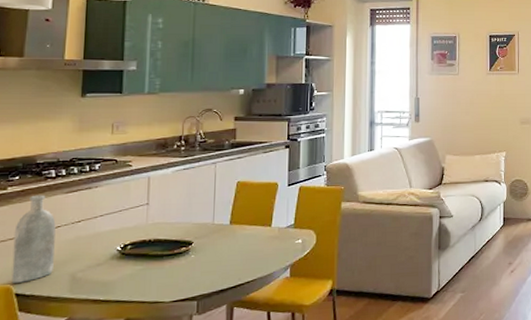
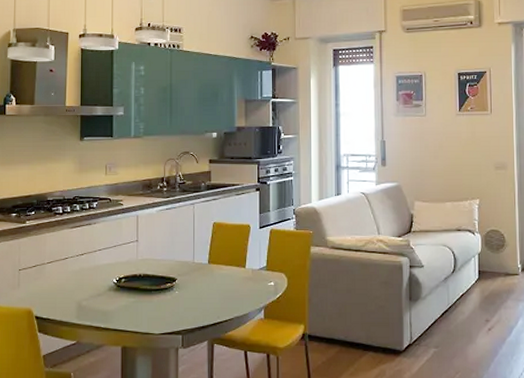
bottle: present [11,194,56,283] -> none [32,229,64,307]

